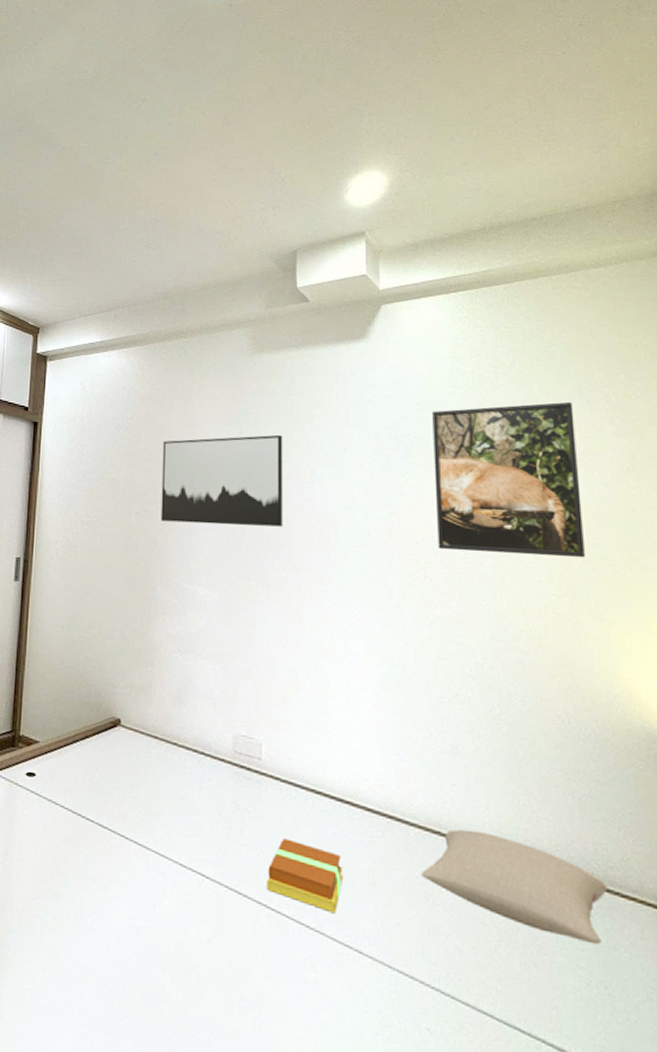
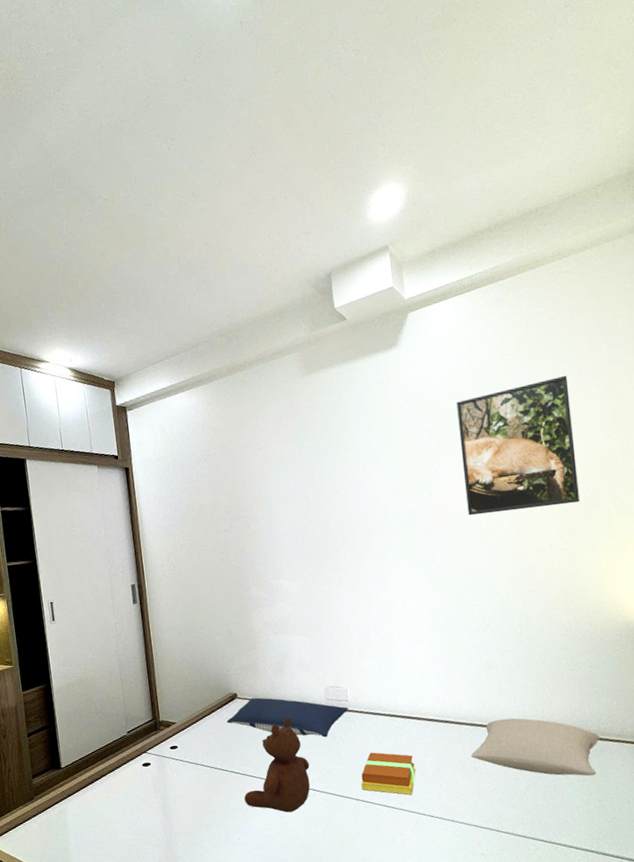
pillow: none [102,729,262,804] -> present [226,697,349,738]
teddy bear: none [109,764,201,901] -> present [244,716,311,813]
wall art: present [160,434,283,527] -> none [238,443,345,533]

